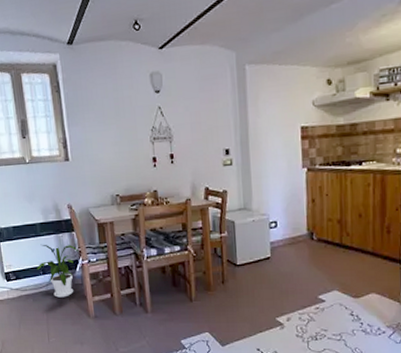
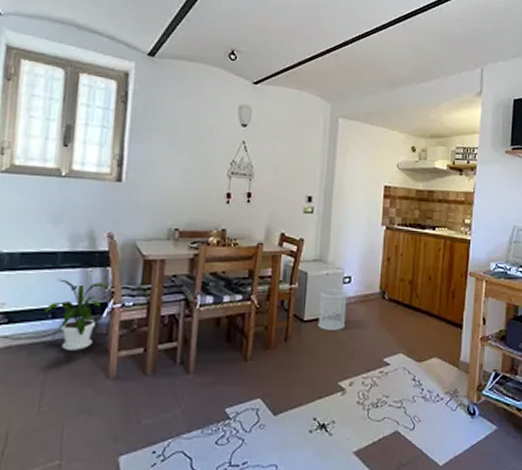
wastebasket: none [248,234,277,272] -> present [317,289,348,330]

